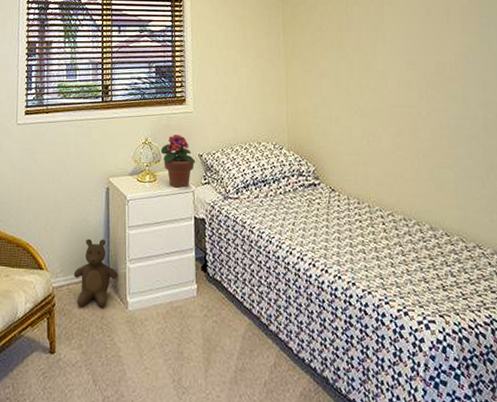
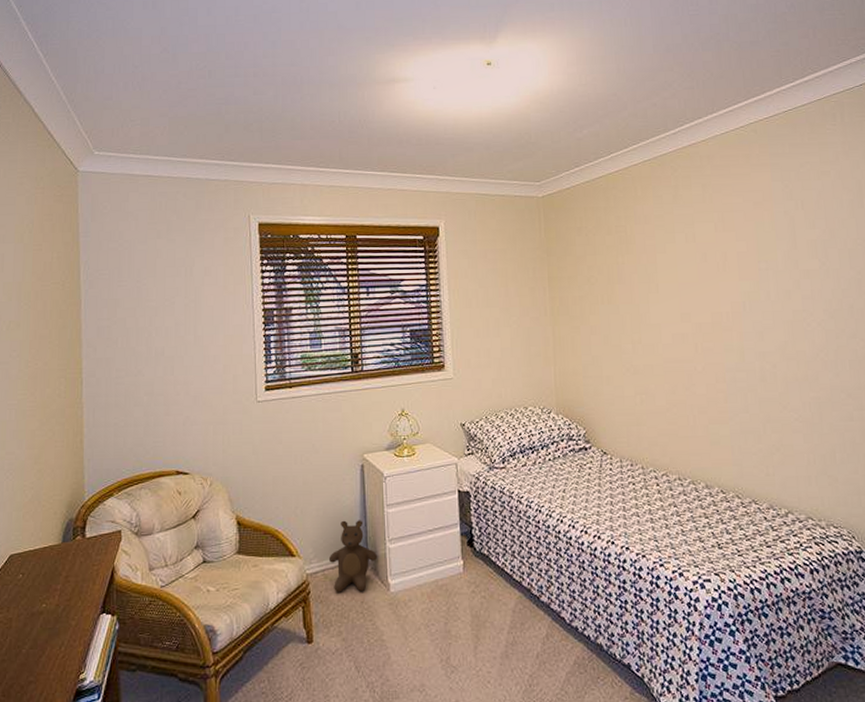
potted flower: present [160,135,196,188] -> none [419,404,458,461]

